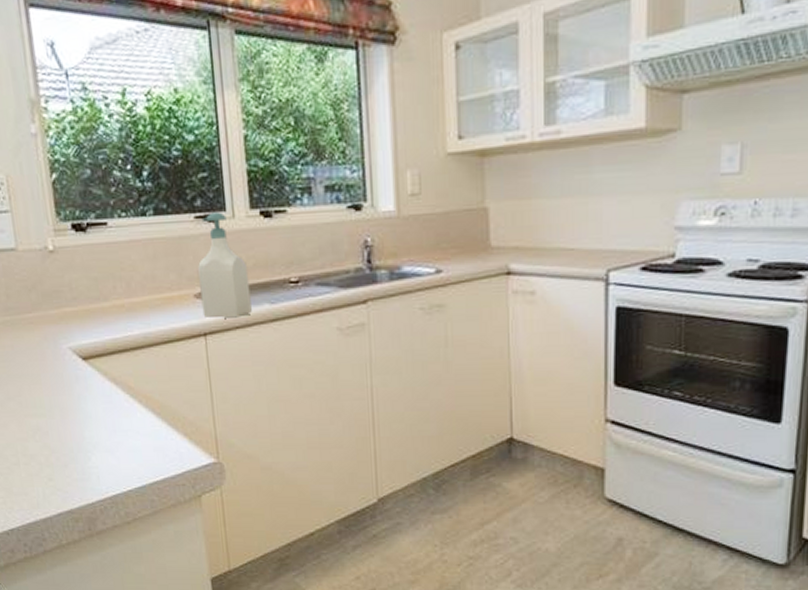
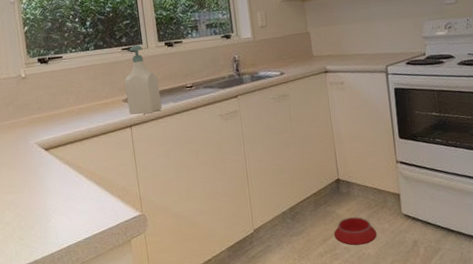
pet bowl: none [496,496,562,536] -> present [334,217,377,246]

